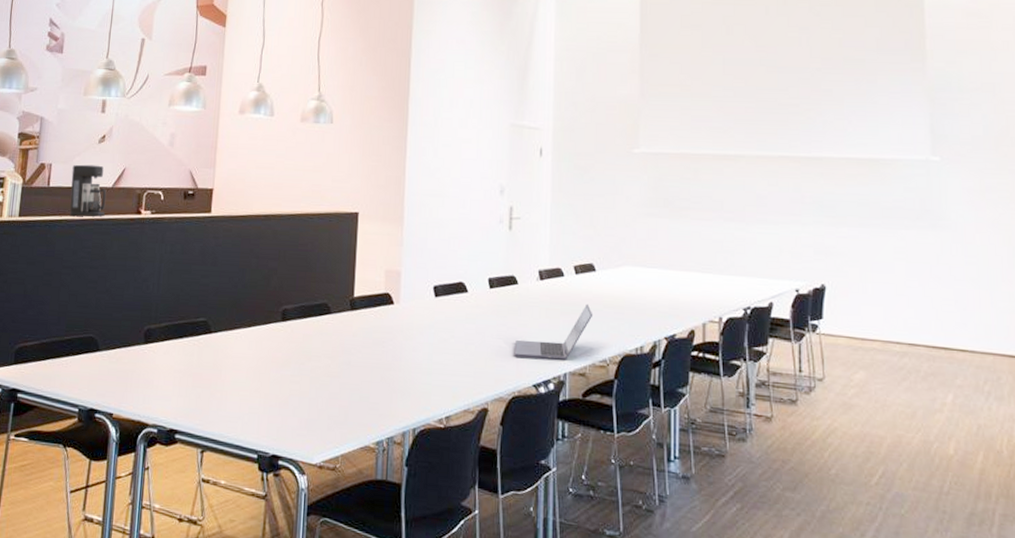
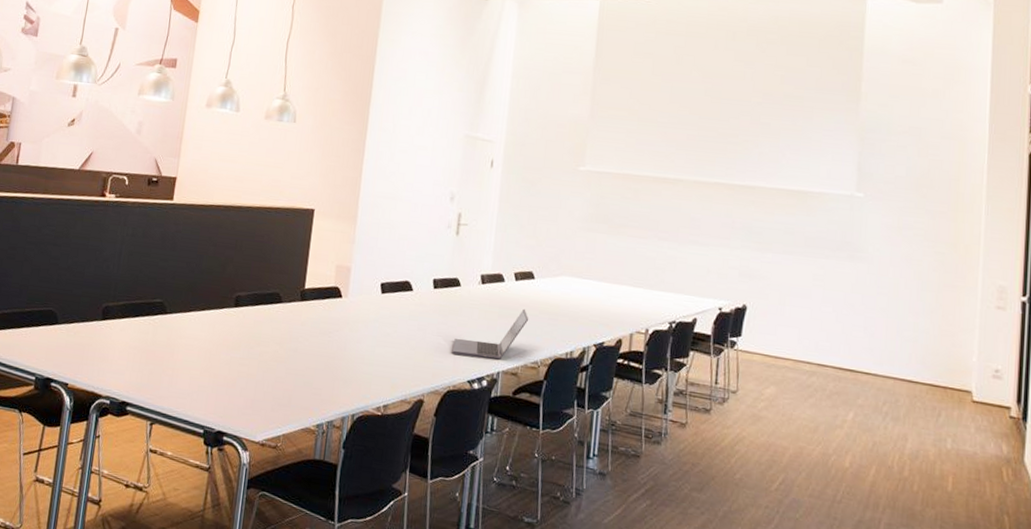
coffee maker: present [70,164,107,218] -> none [36,145,73,197]

